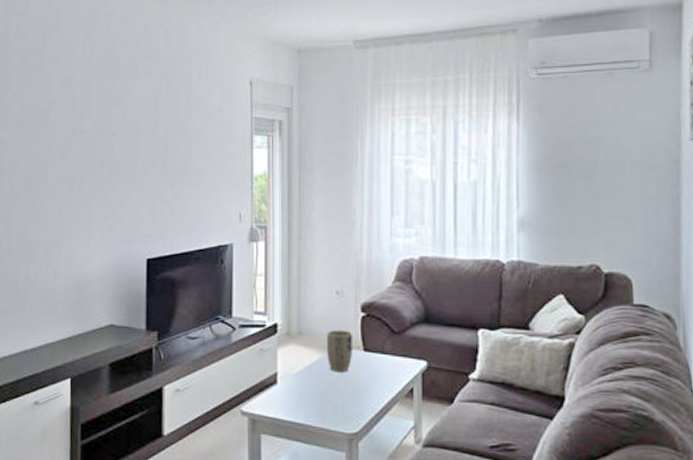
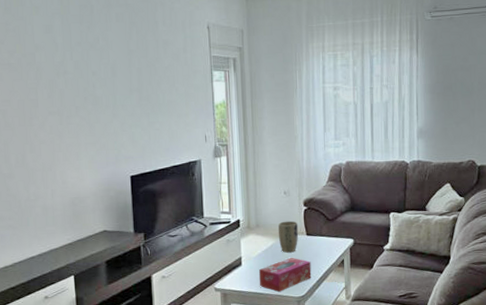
tissue box: none [300,378,369,424] -> present [259,257,312,292]

